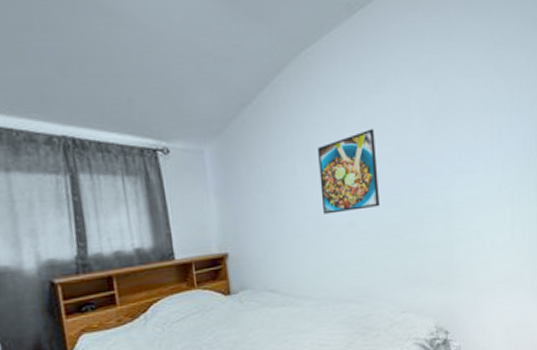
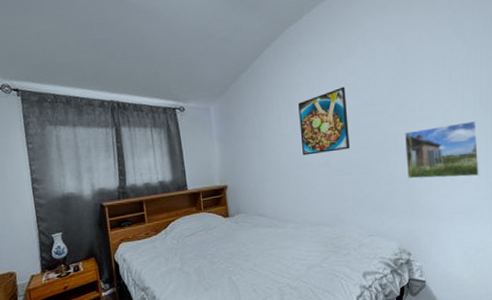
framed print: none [441,174,522,243] -> present [404,120,480,179]

